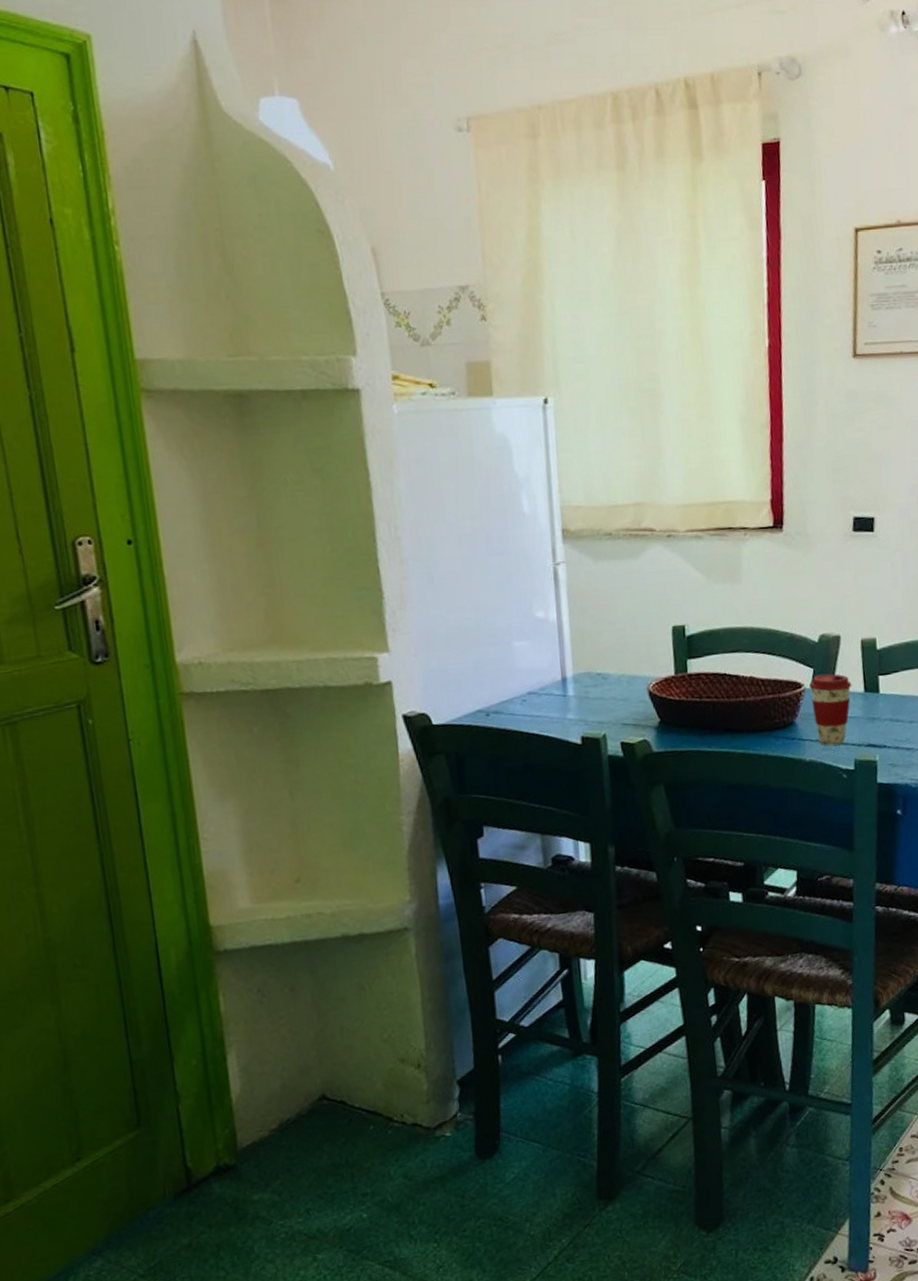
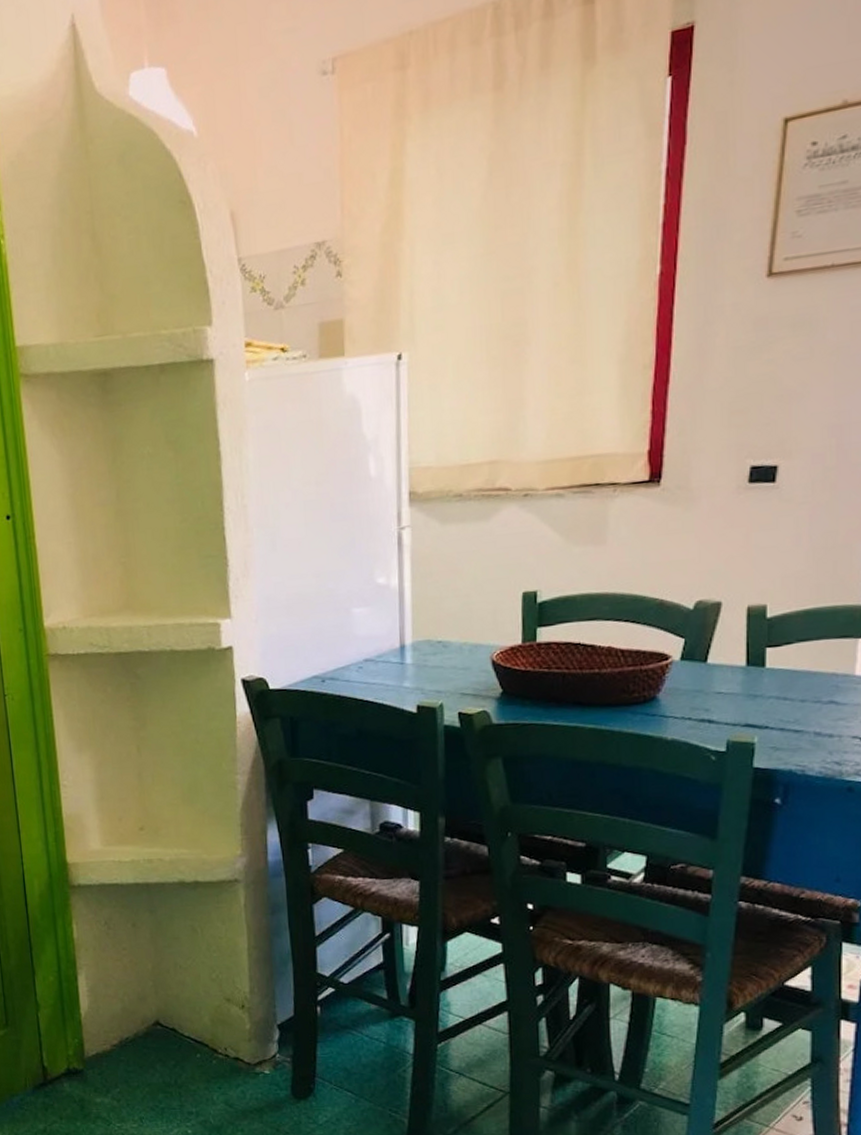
coffee cup: present [809,673,852,746] -> none [679,644,731,724]

